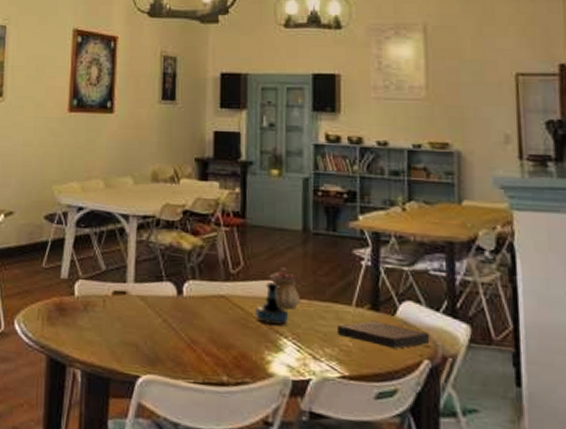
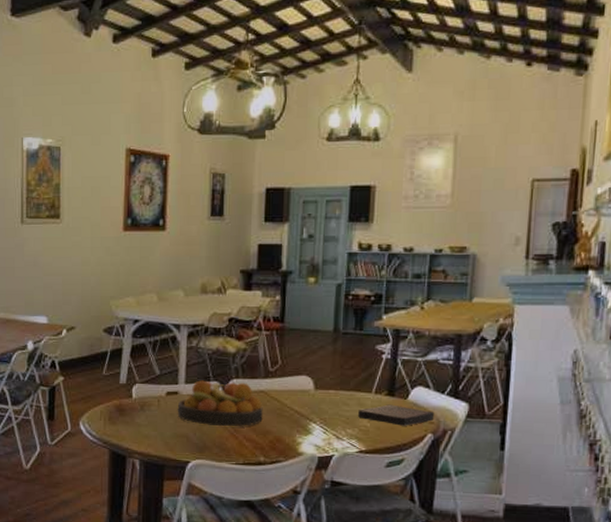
fruit bowl: none [125,279,224,338] -> present [177,380,263,427]
tequila bottle: present [256,282,289,326] -> none [290,377,318,413]
teapot: present [269,267,300,309] -> none [303,364,328,399]

